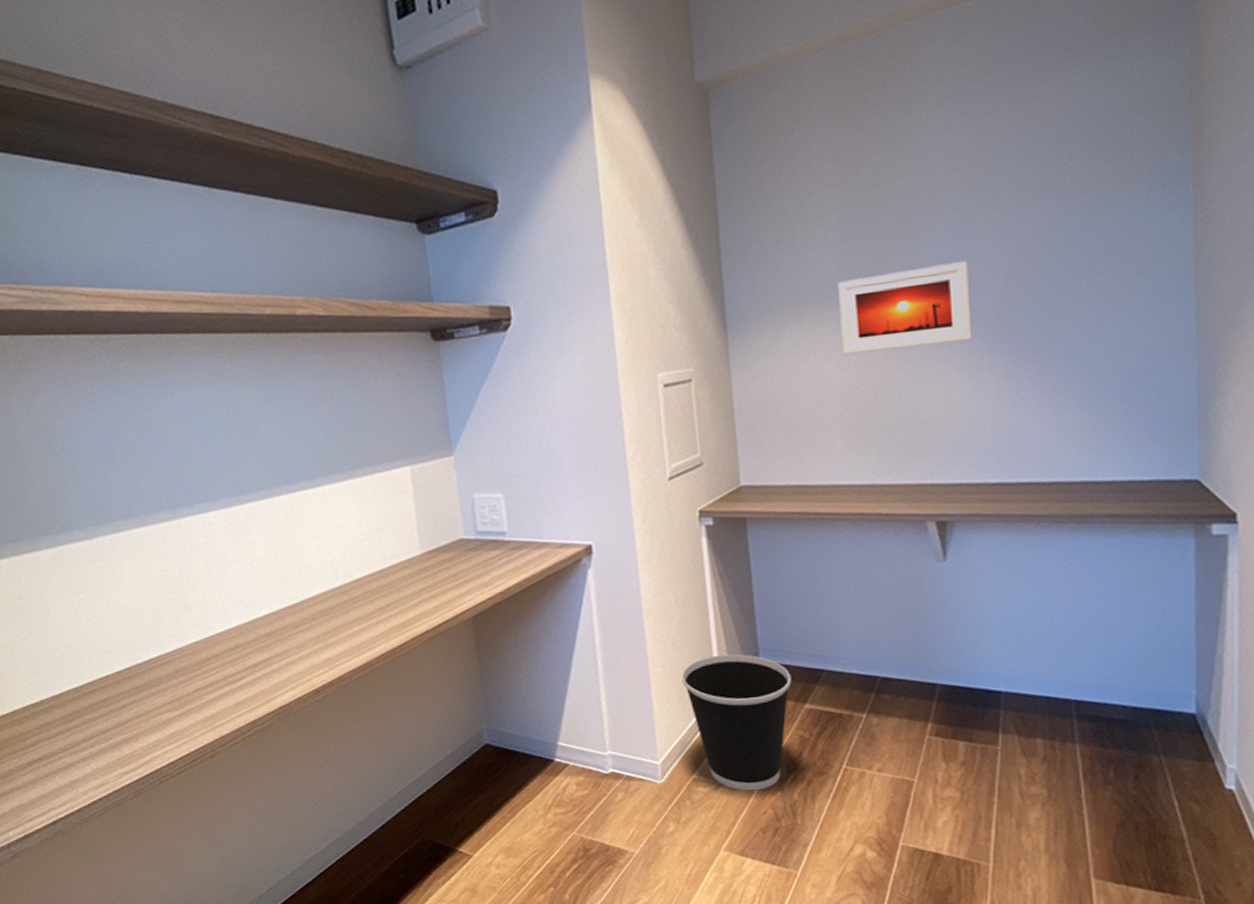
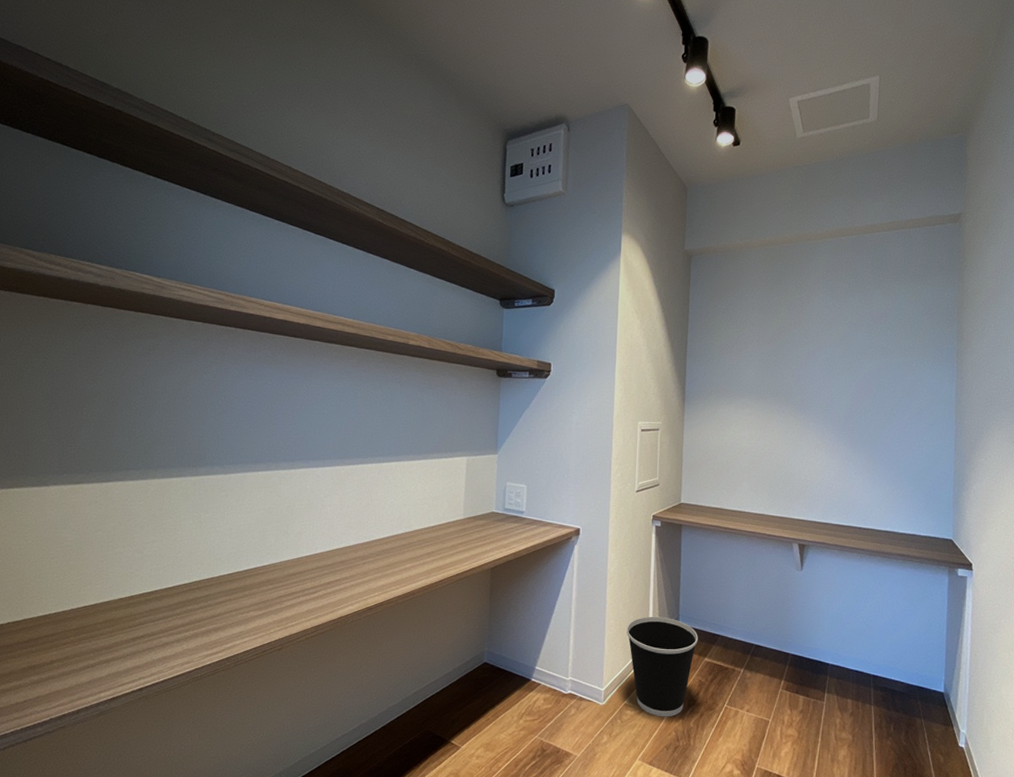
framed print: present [838,261,973,355] -> none [753,383,831,432]

